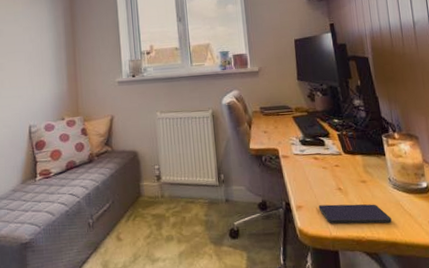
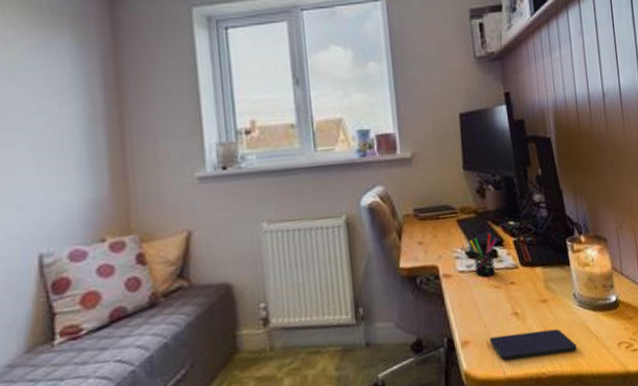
pen holder: none [302,127,324,159] -> present [470,233,497,277]

